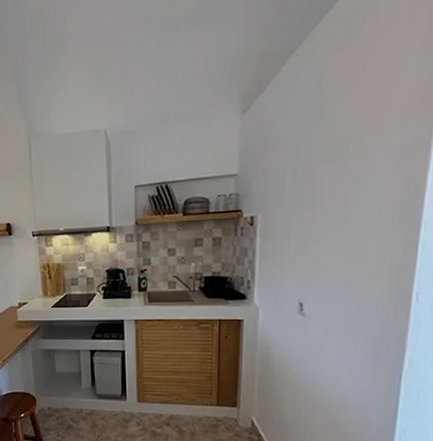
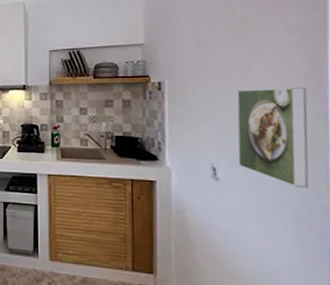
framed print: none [325,216,400,317] -> present [237,88,309,188]

